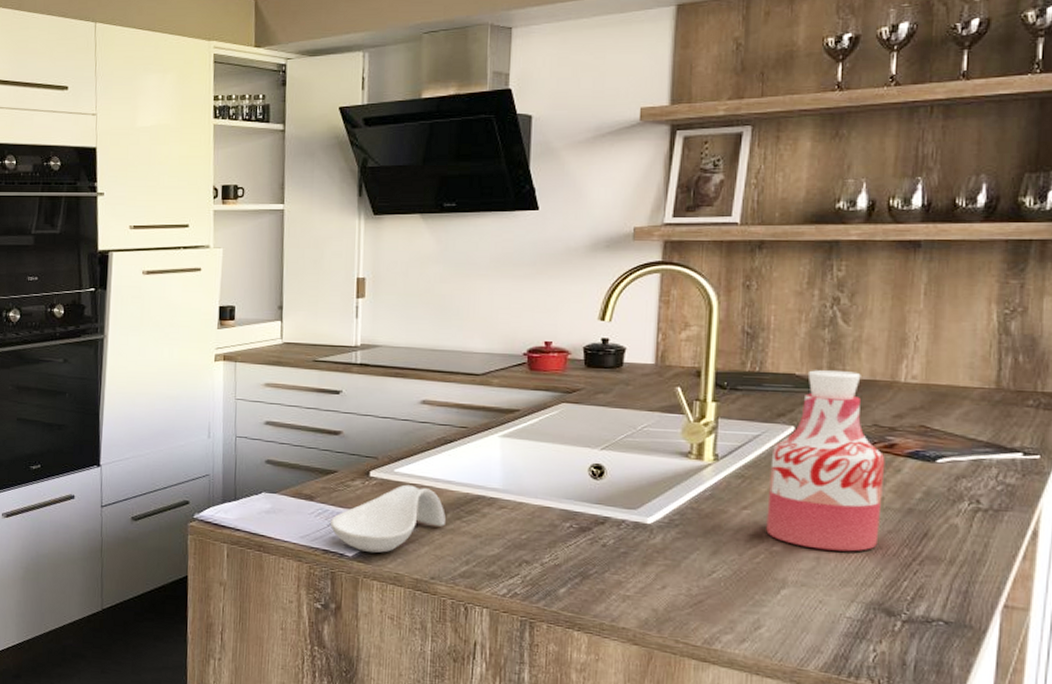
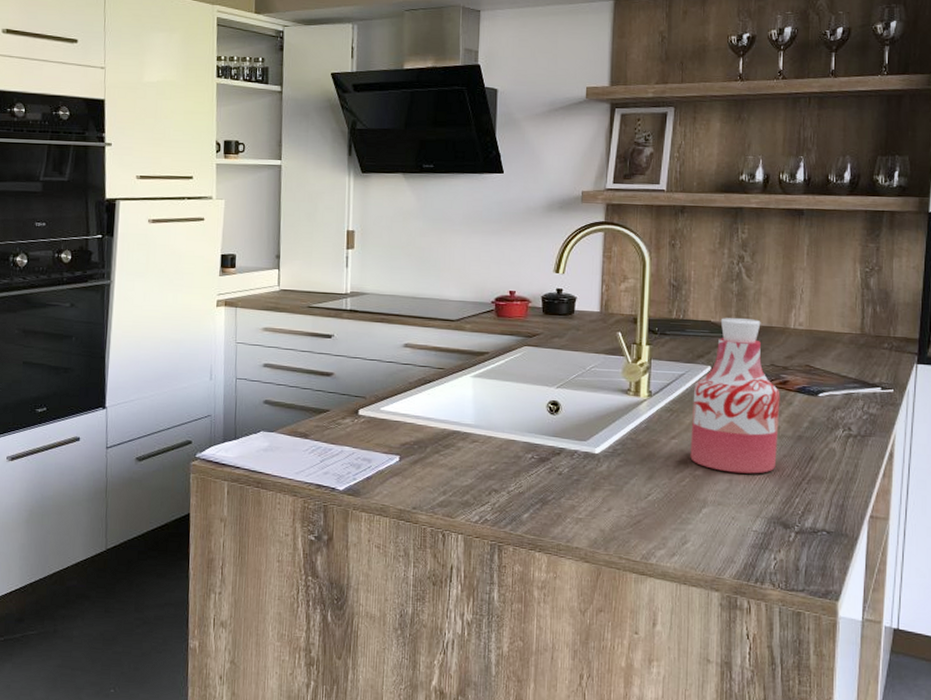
spoon rest: present [330,484,447,553] -> none [323,422,426,486]

